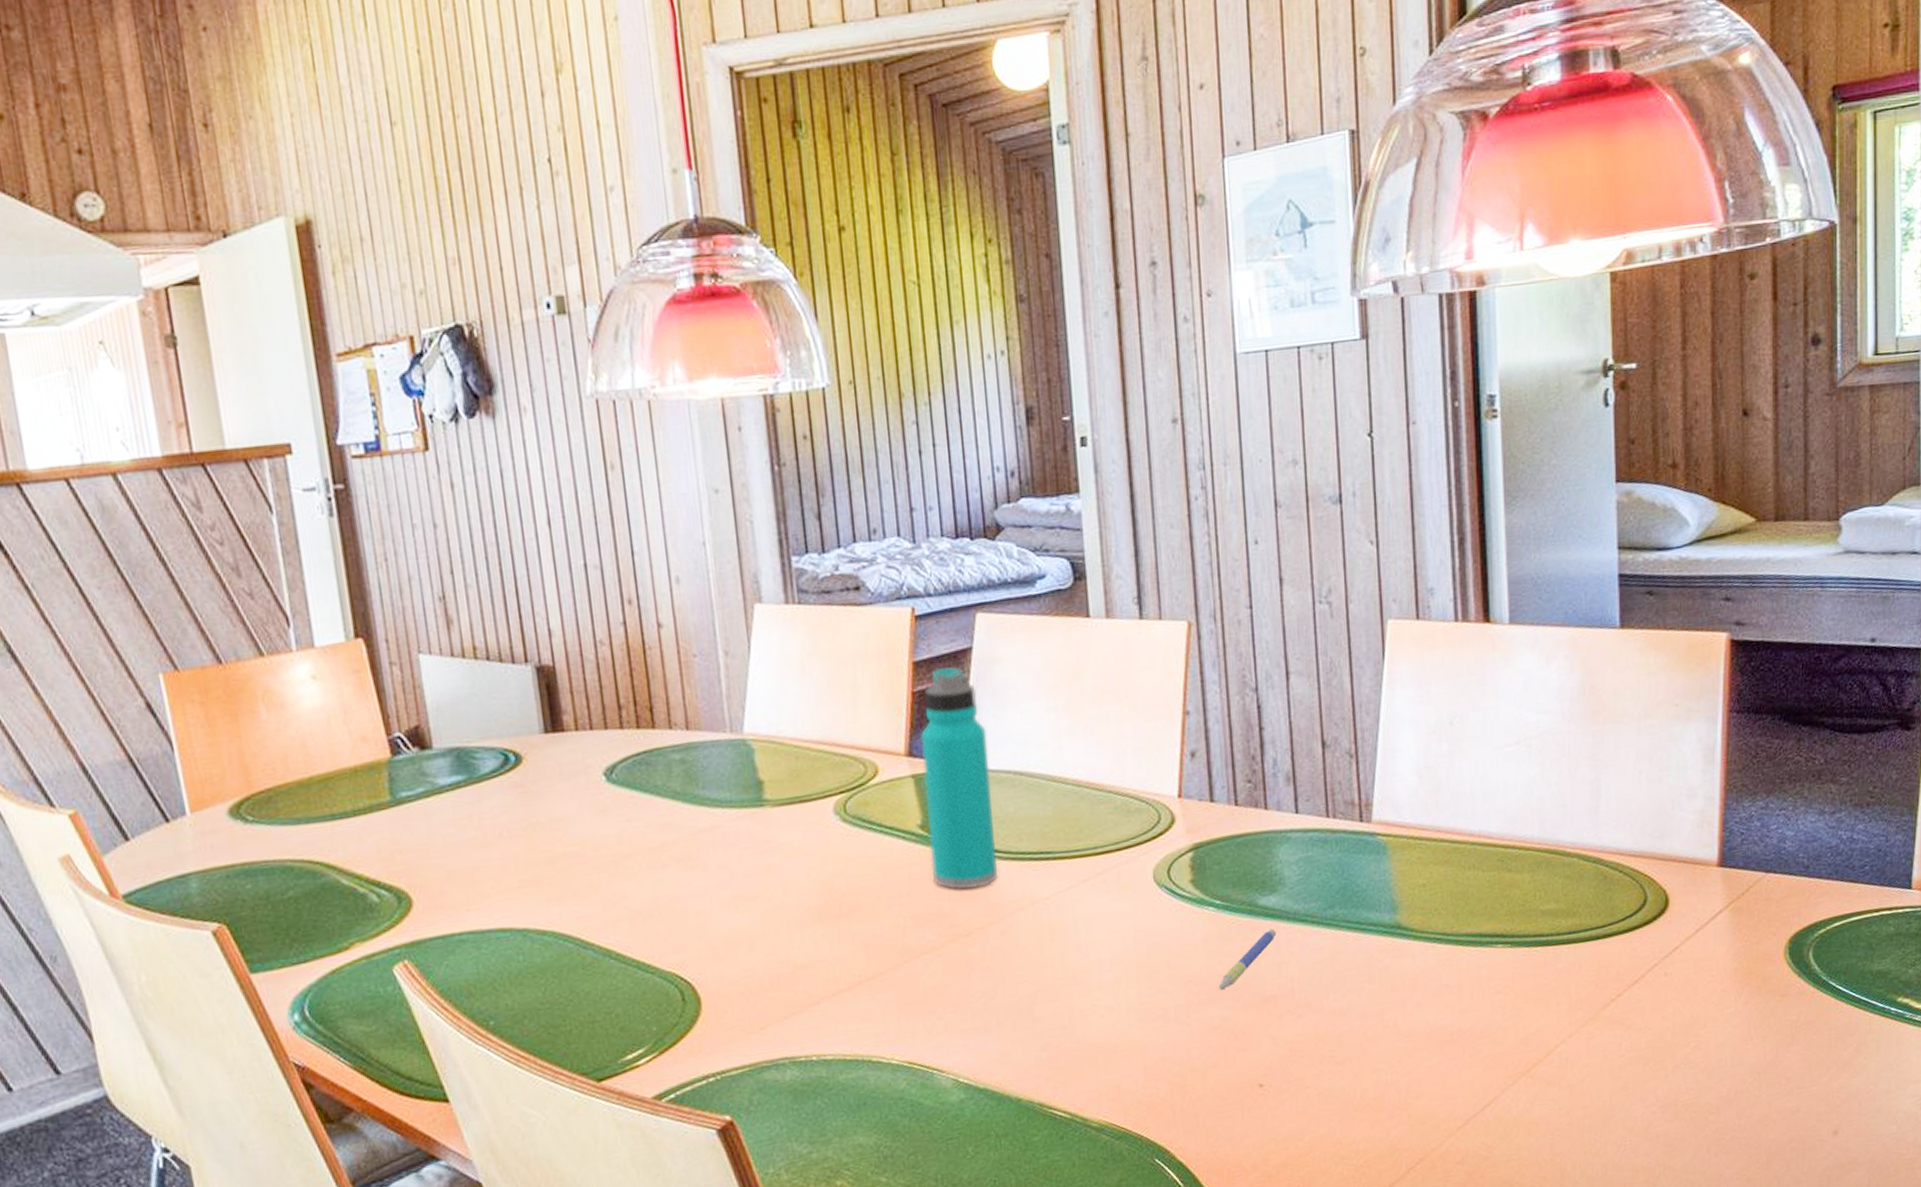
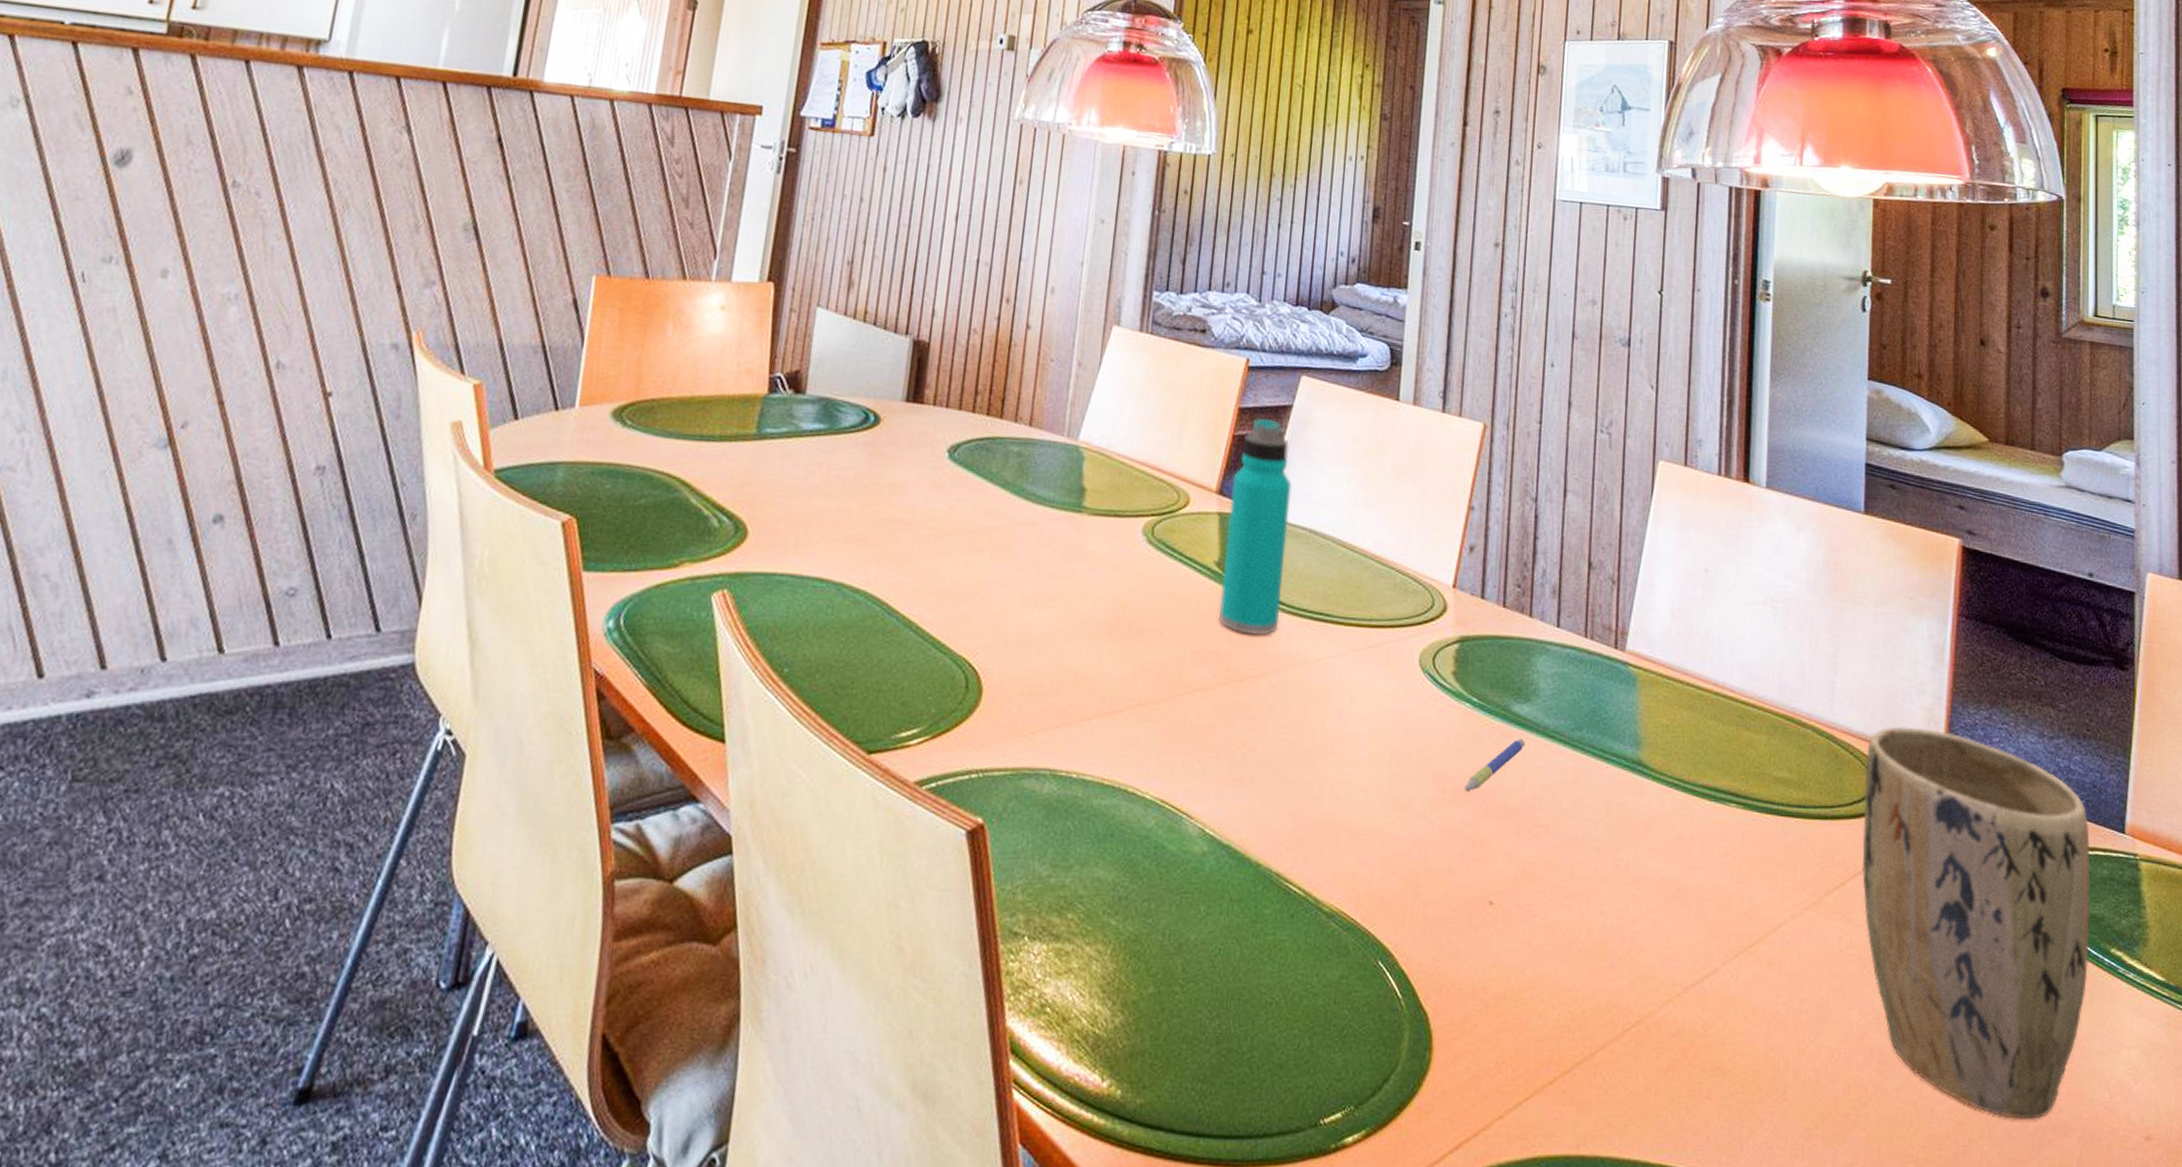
plant pot: none [1636,829,1876,1167] -> present [1862,726,2091,1119]

